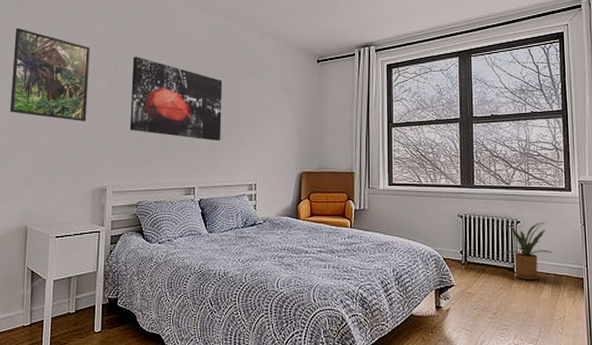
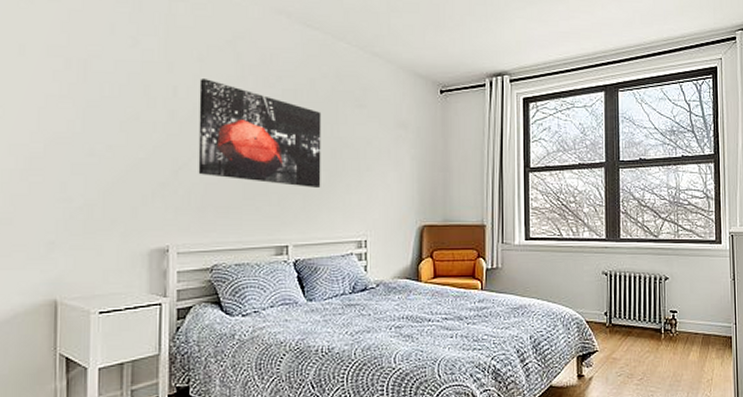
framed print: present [9,28,91,121] -> none [22,33,139,162]
house plant: present [498,221,553,279] -> none [646,277,702,341]

